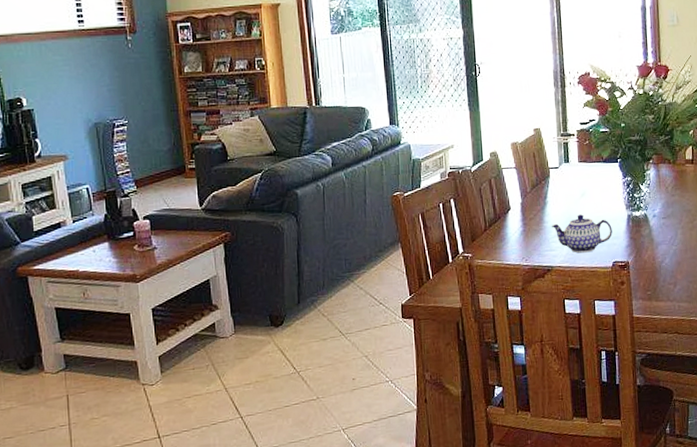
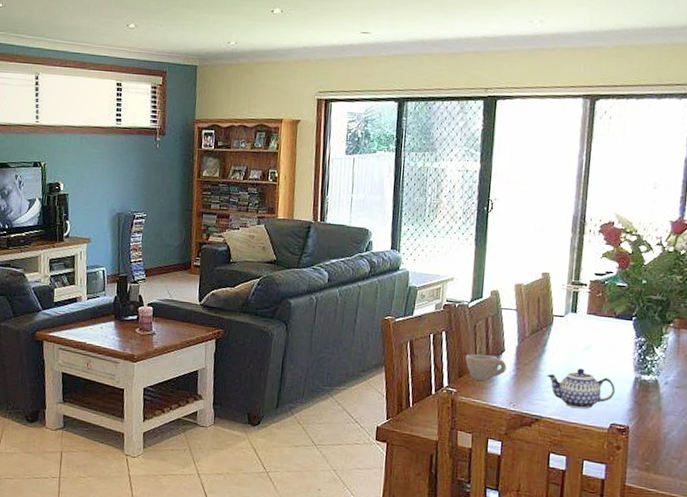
cup: none [476,215,514,242] -> present [465,354,507,381]

